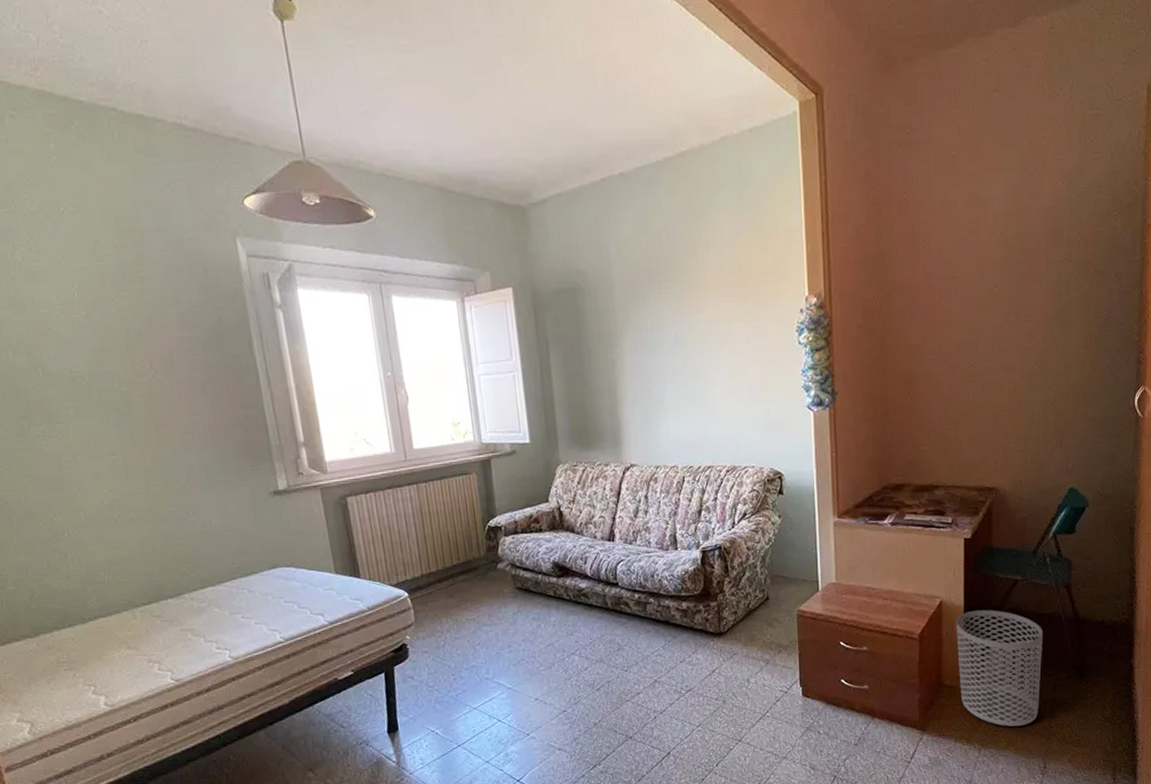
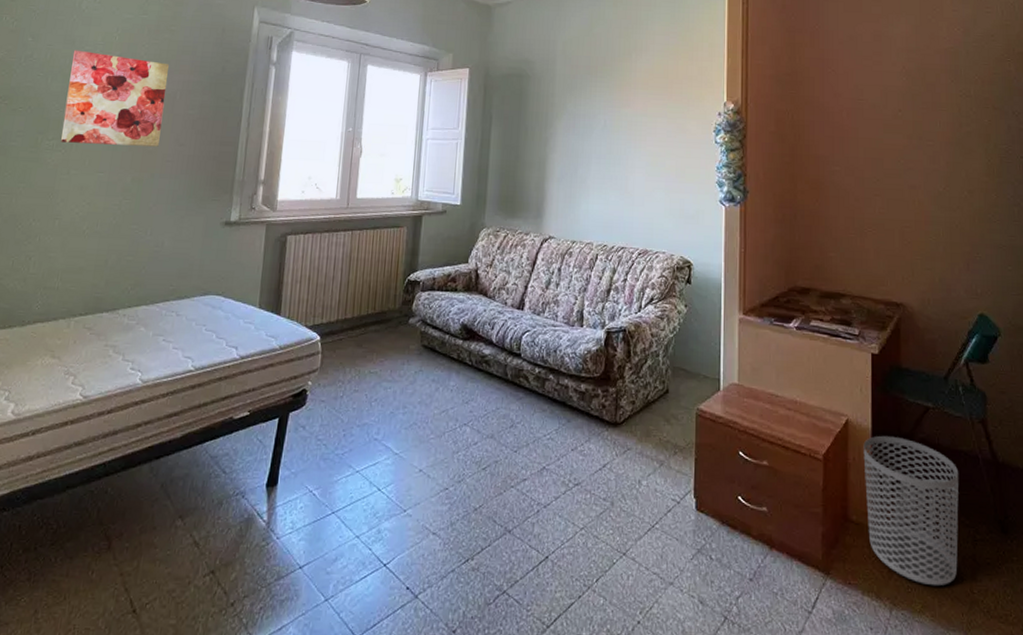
wall art: none [27,314,171,426] -> present [61,50,169,147]

